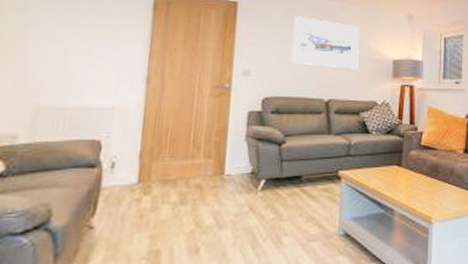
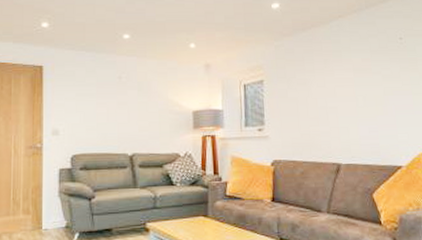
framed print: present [291,16,359,69] -> none [95,75,159,123]

